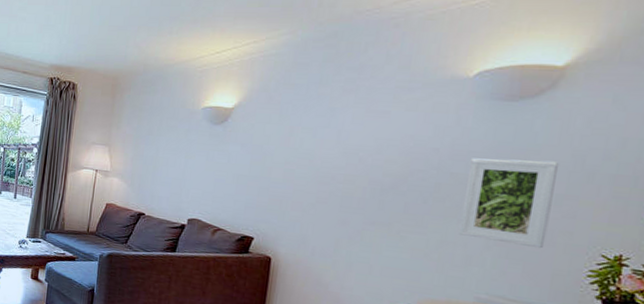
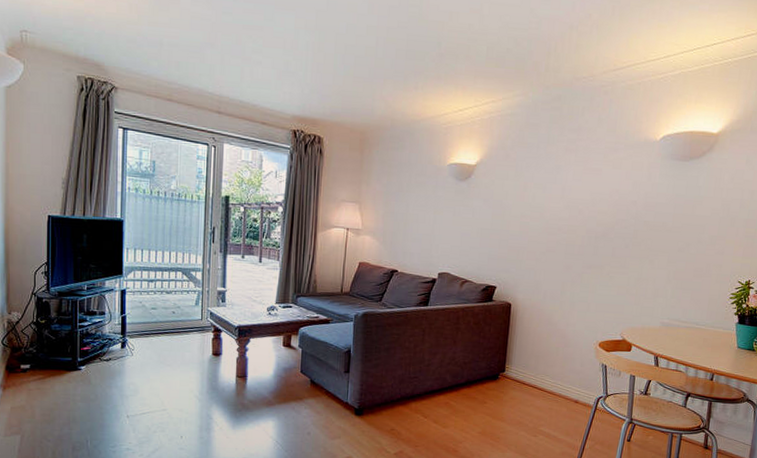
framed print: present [458,158,560,249] -> none [649,208,714,280]

